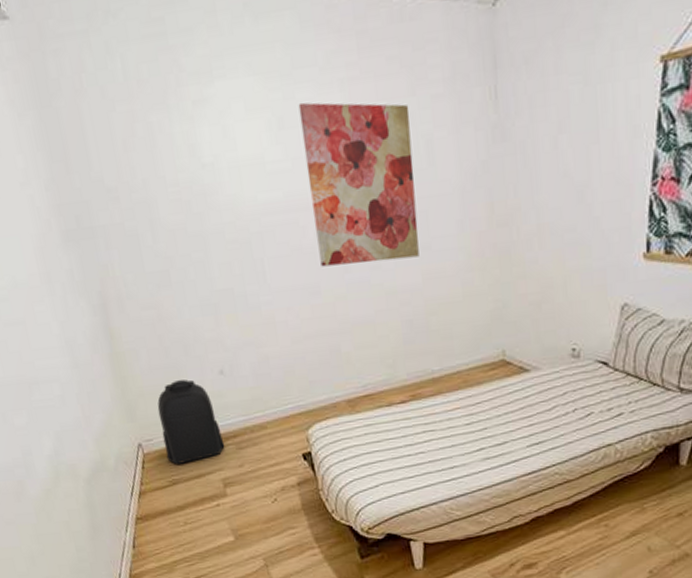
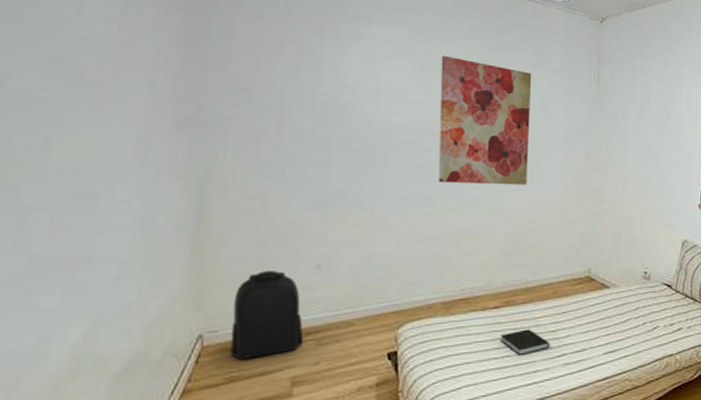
book: none [411,423,465,451] -> present [501,329,549,355]

